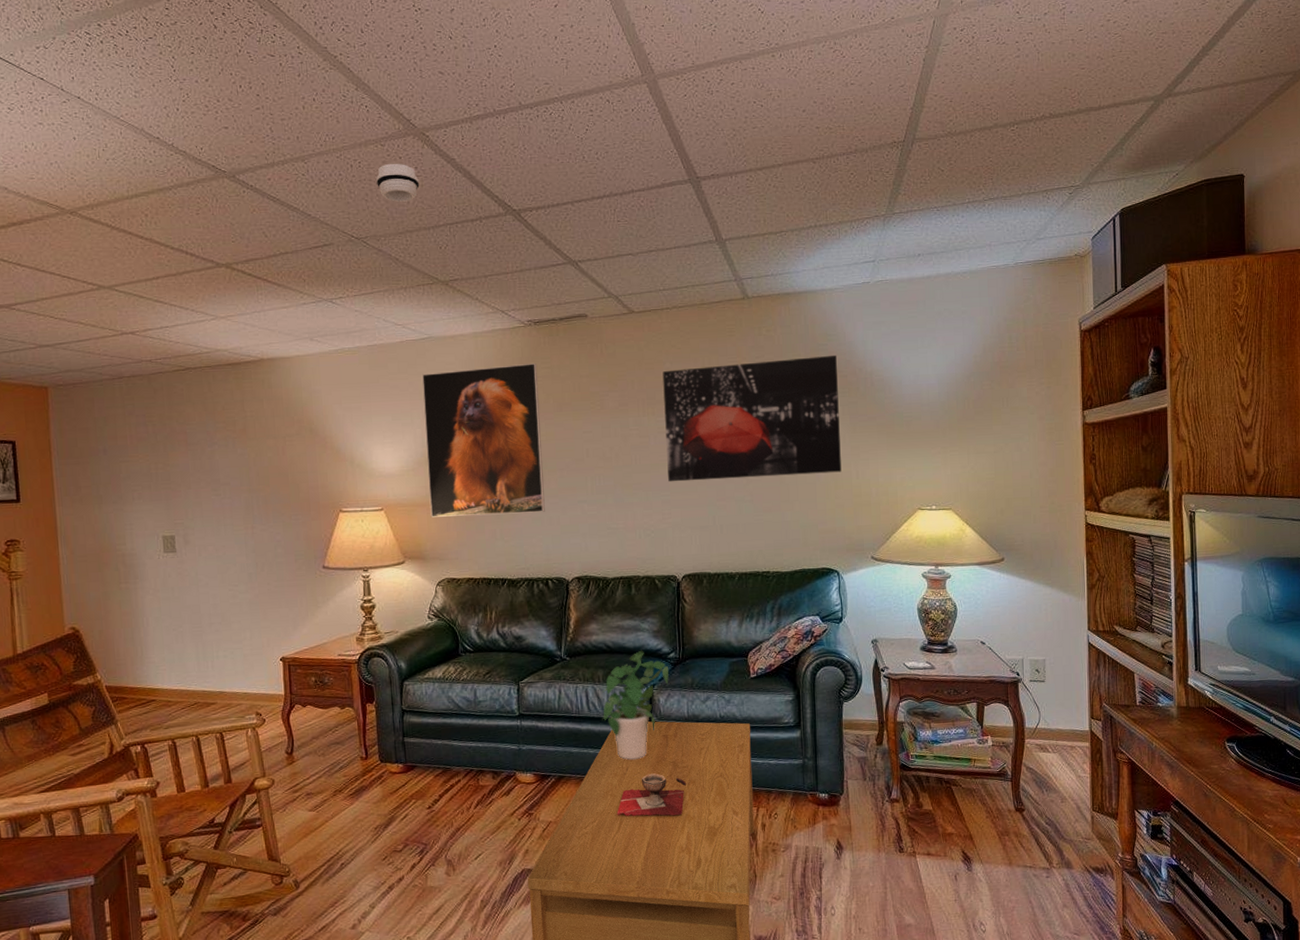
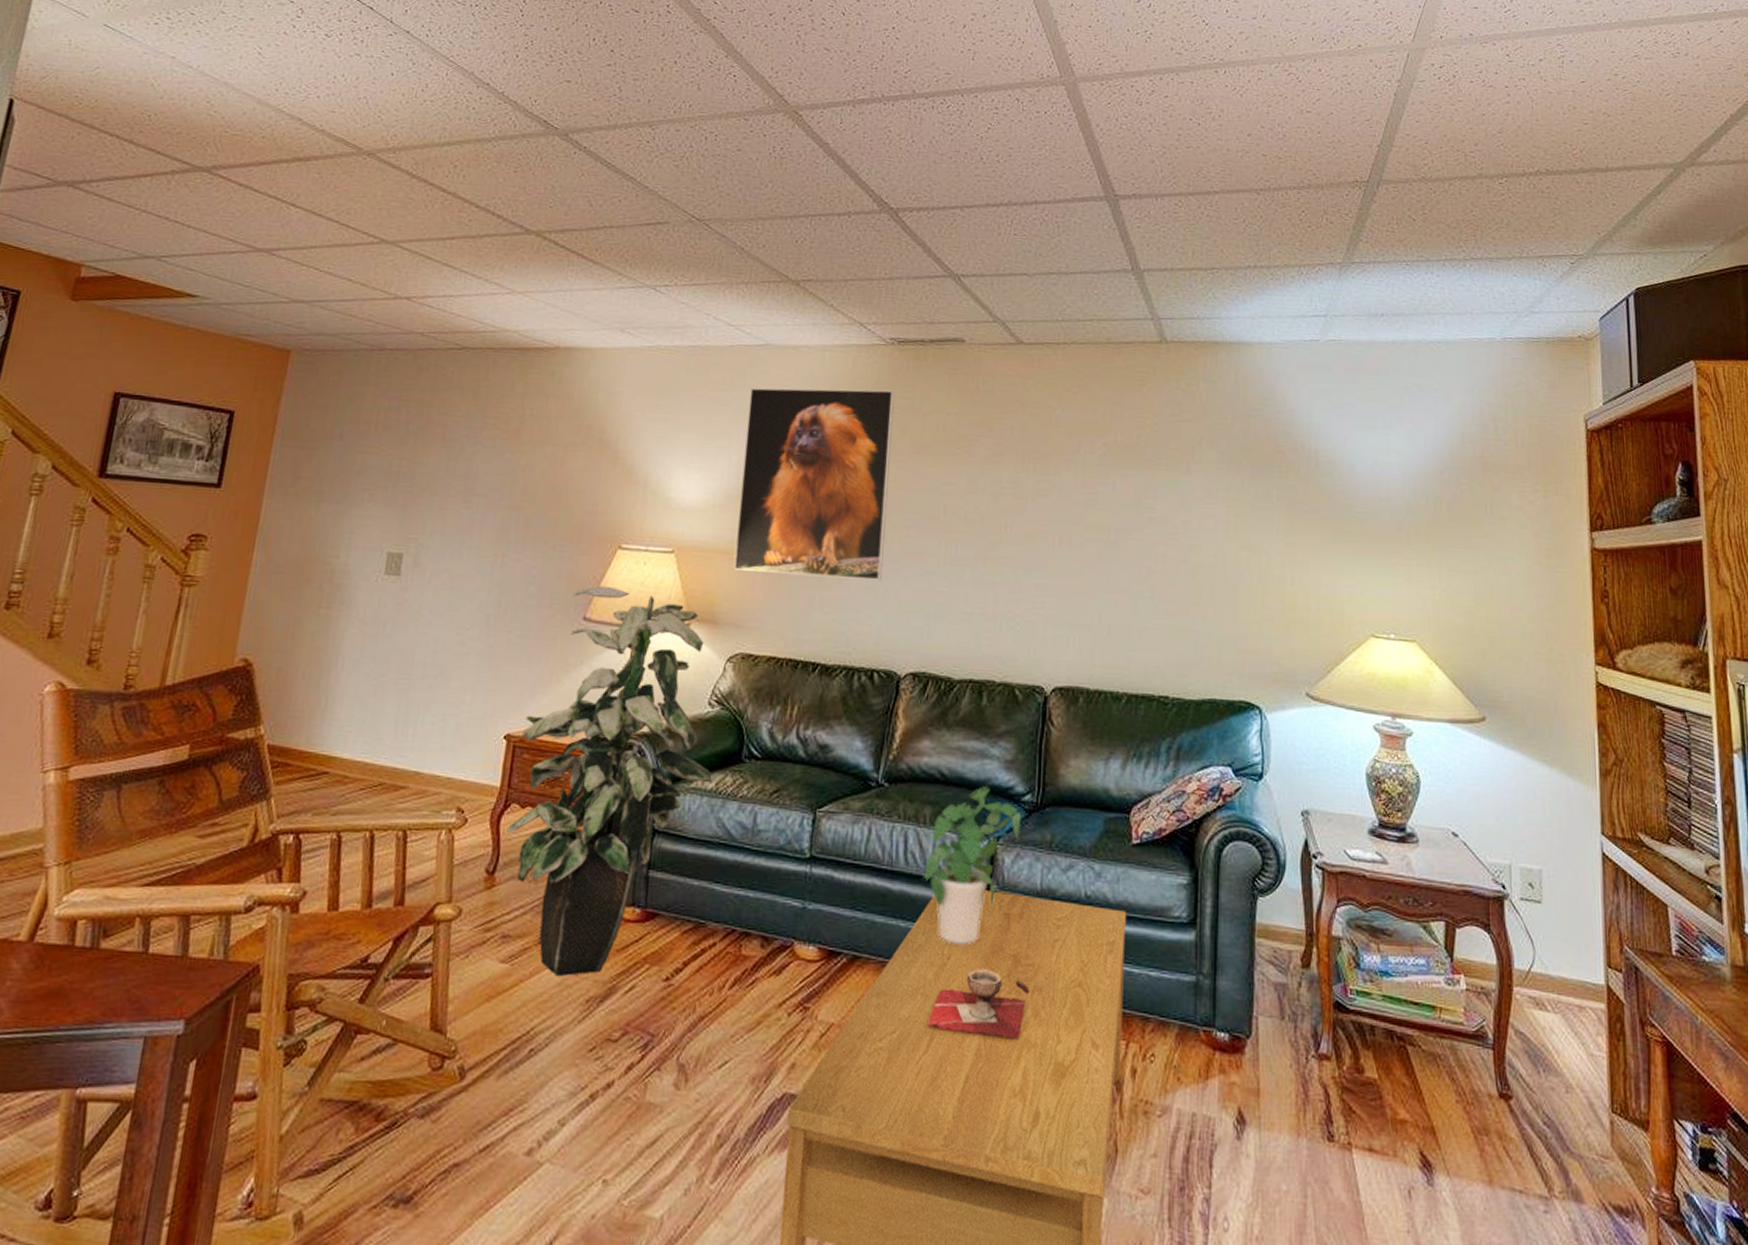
indoor plant: none [292,541,440,815] -> present [507,585,712,976]
smoke detector: present [375,163,420,203] -> none [731,140,783,186]
wall art: present [662,355,842,482] -> none [1045,418,1273,575]

